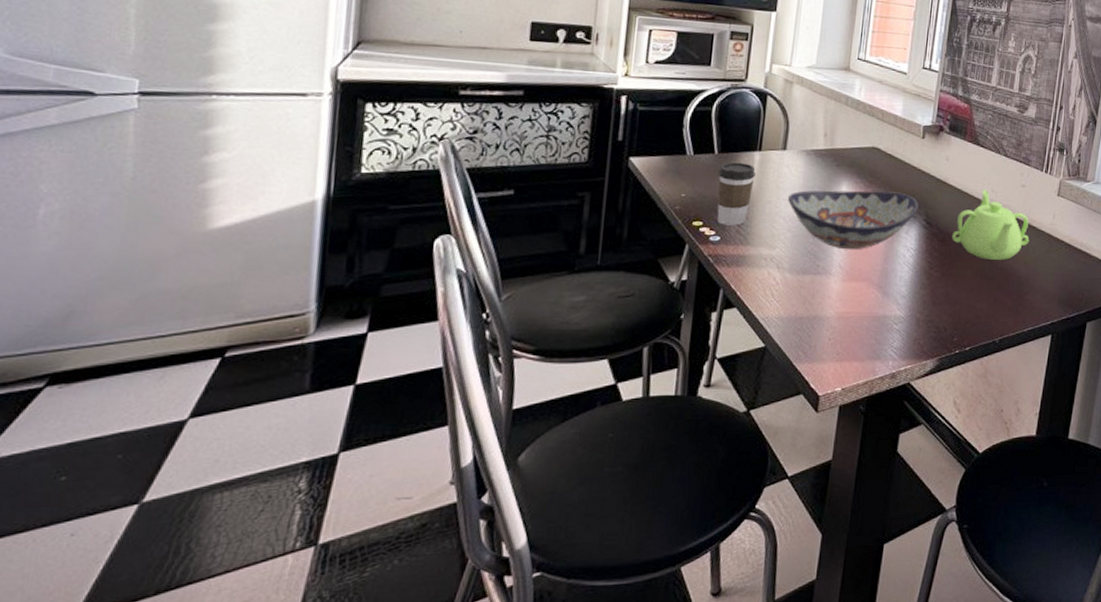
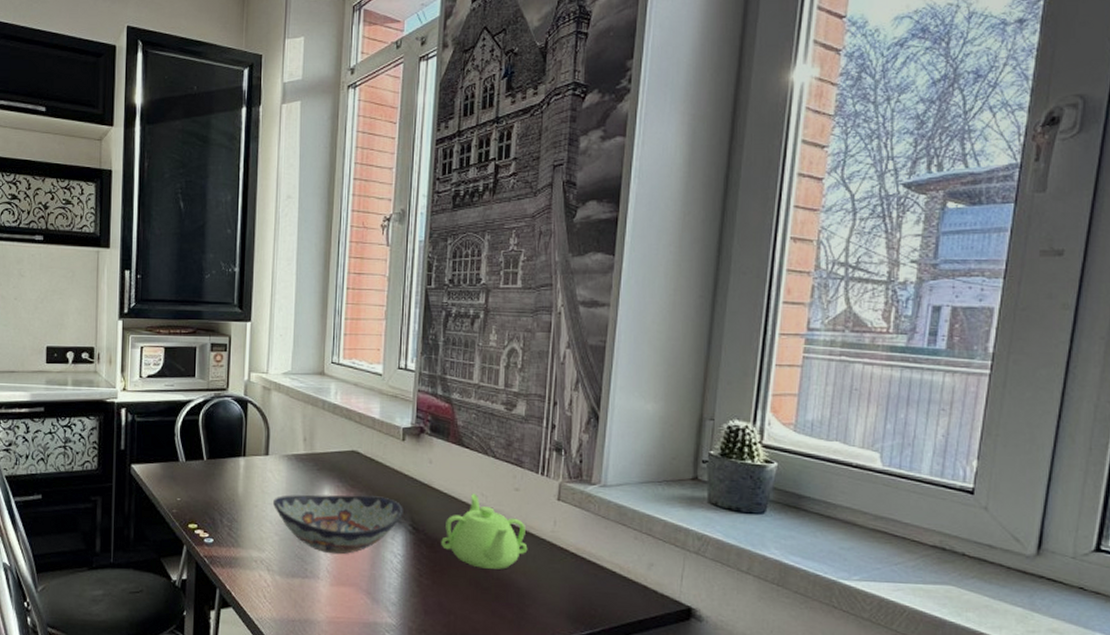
coffee cup: present [717,162,756,226] -> none [208,468,241,529]

